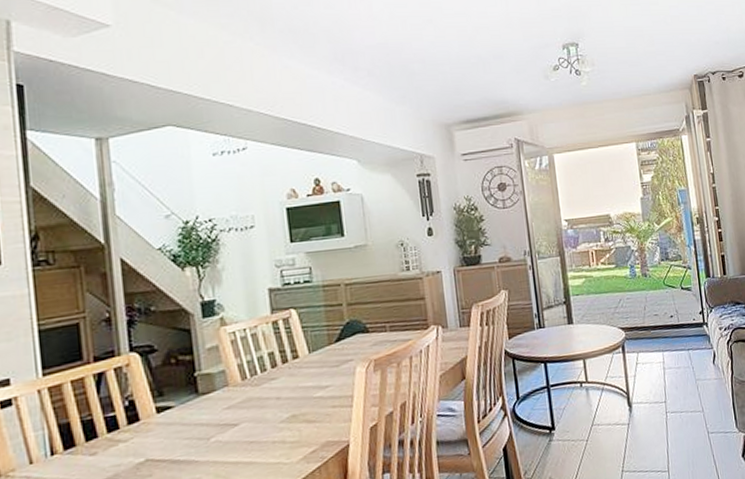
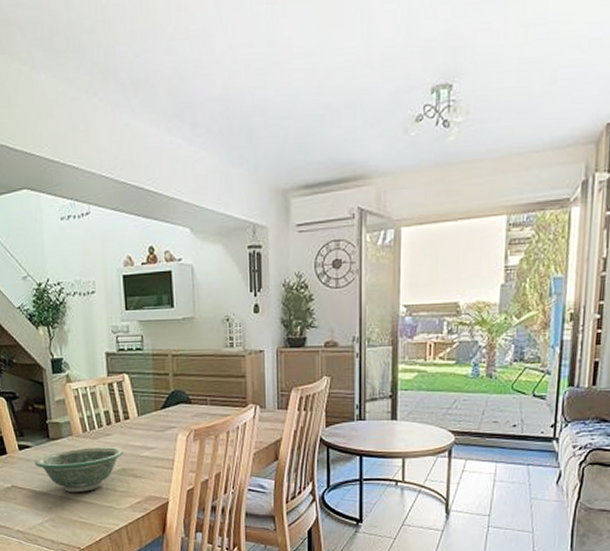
bowl: none [179,391,293,455] -> present [35,447,124,492]

